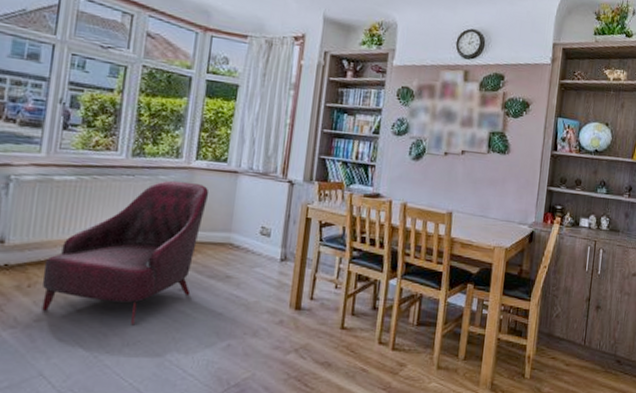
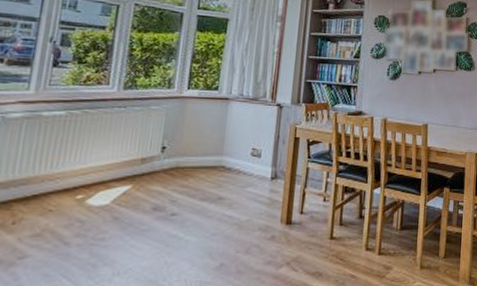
armchair: present [42,180,210,326] -> none [27,110,201,254]

